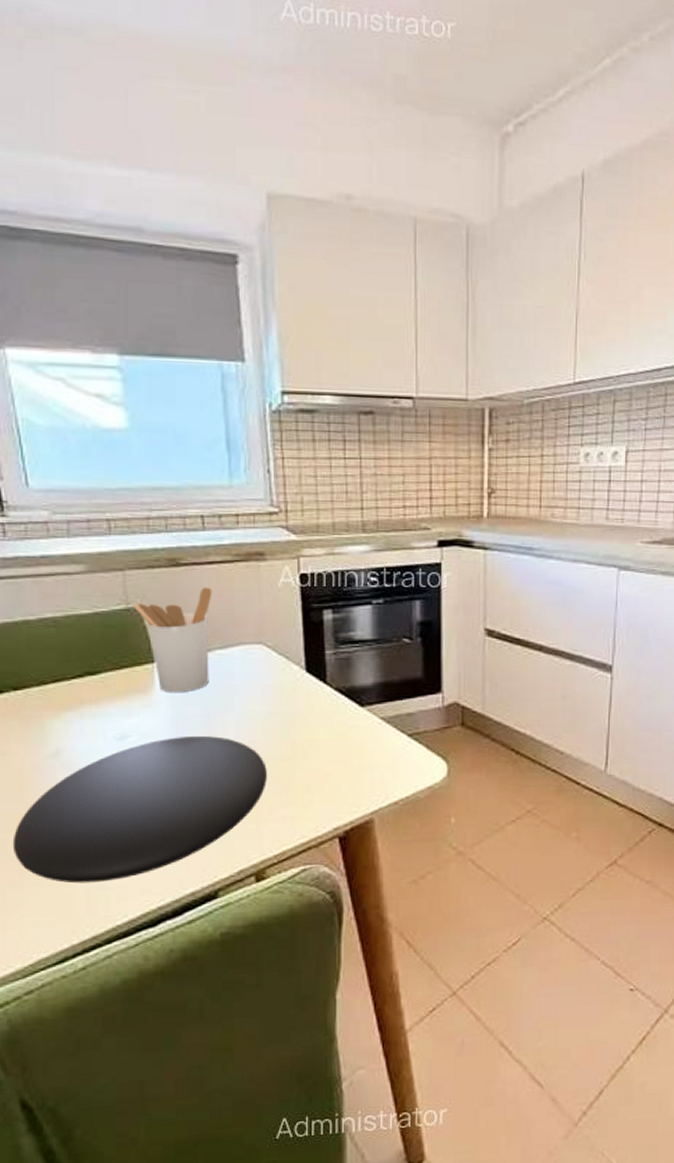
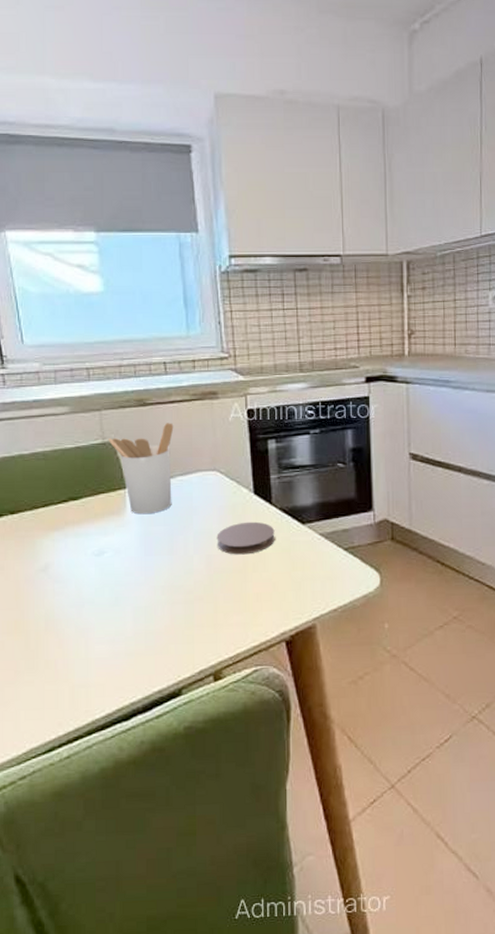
plate: present [12,735,267,884] -> none [9,551,222,682]
coaster: none [261,703,329,741] -> present [216,521,275,555]

